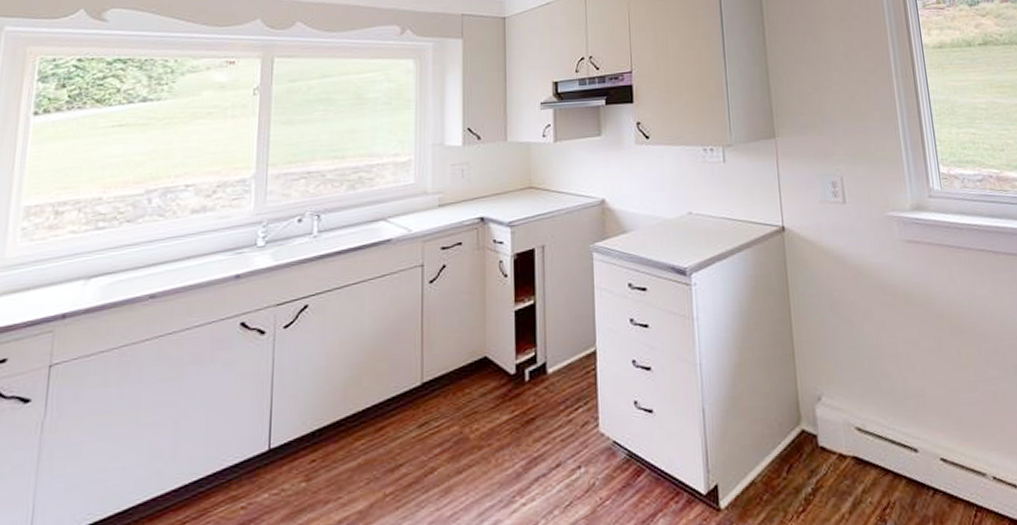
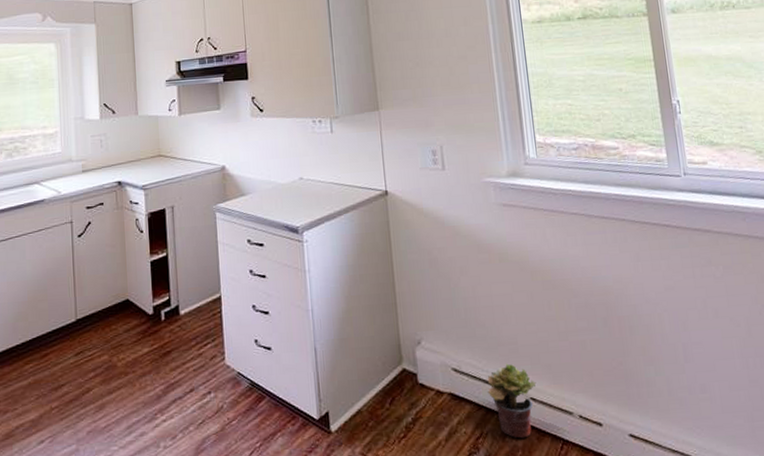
potted plant: none [894,419,947,507] -> present [487,363,536,439]

